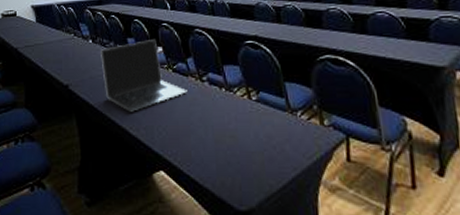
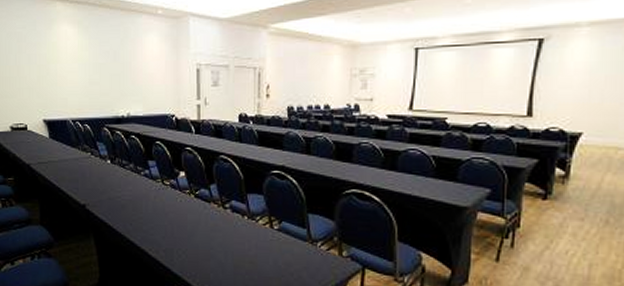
laptop: present [101,40,187,112] -> none [120,164,209,234]

